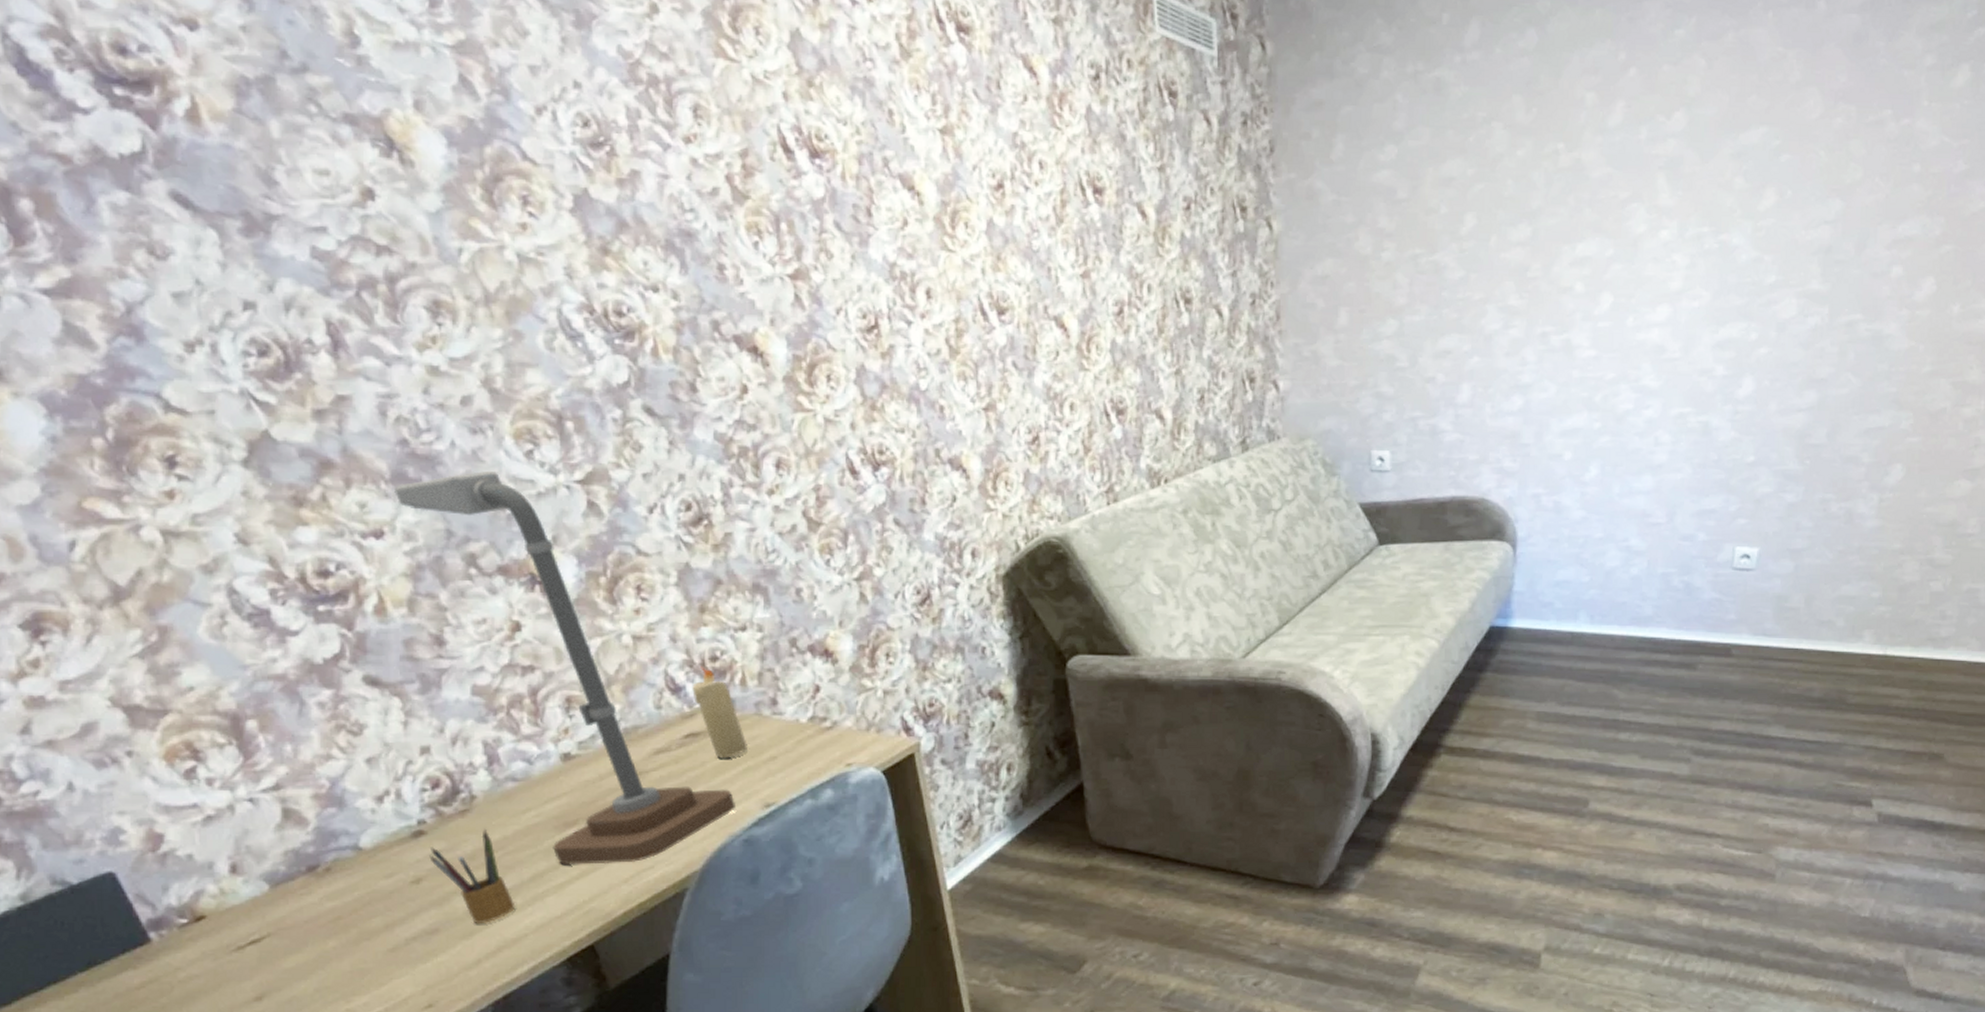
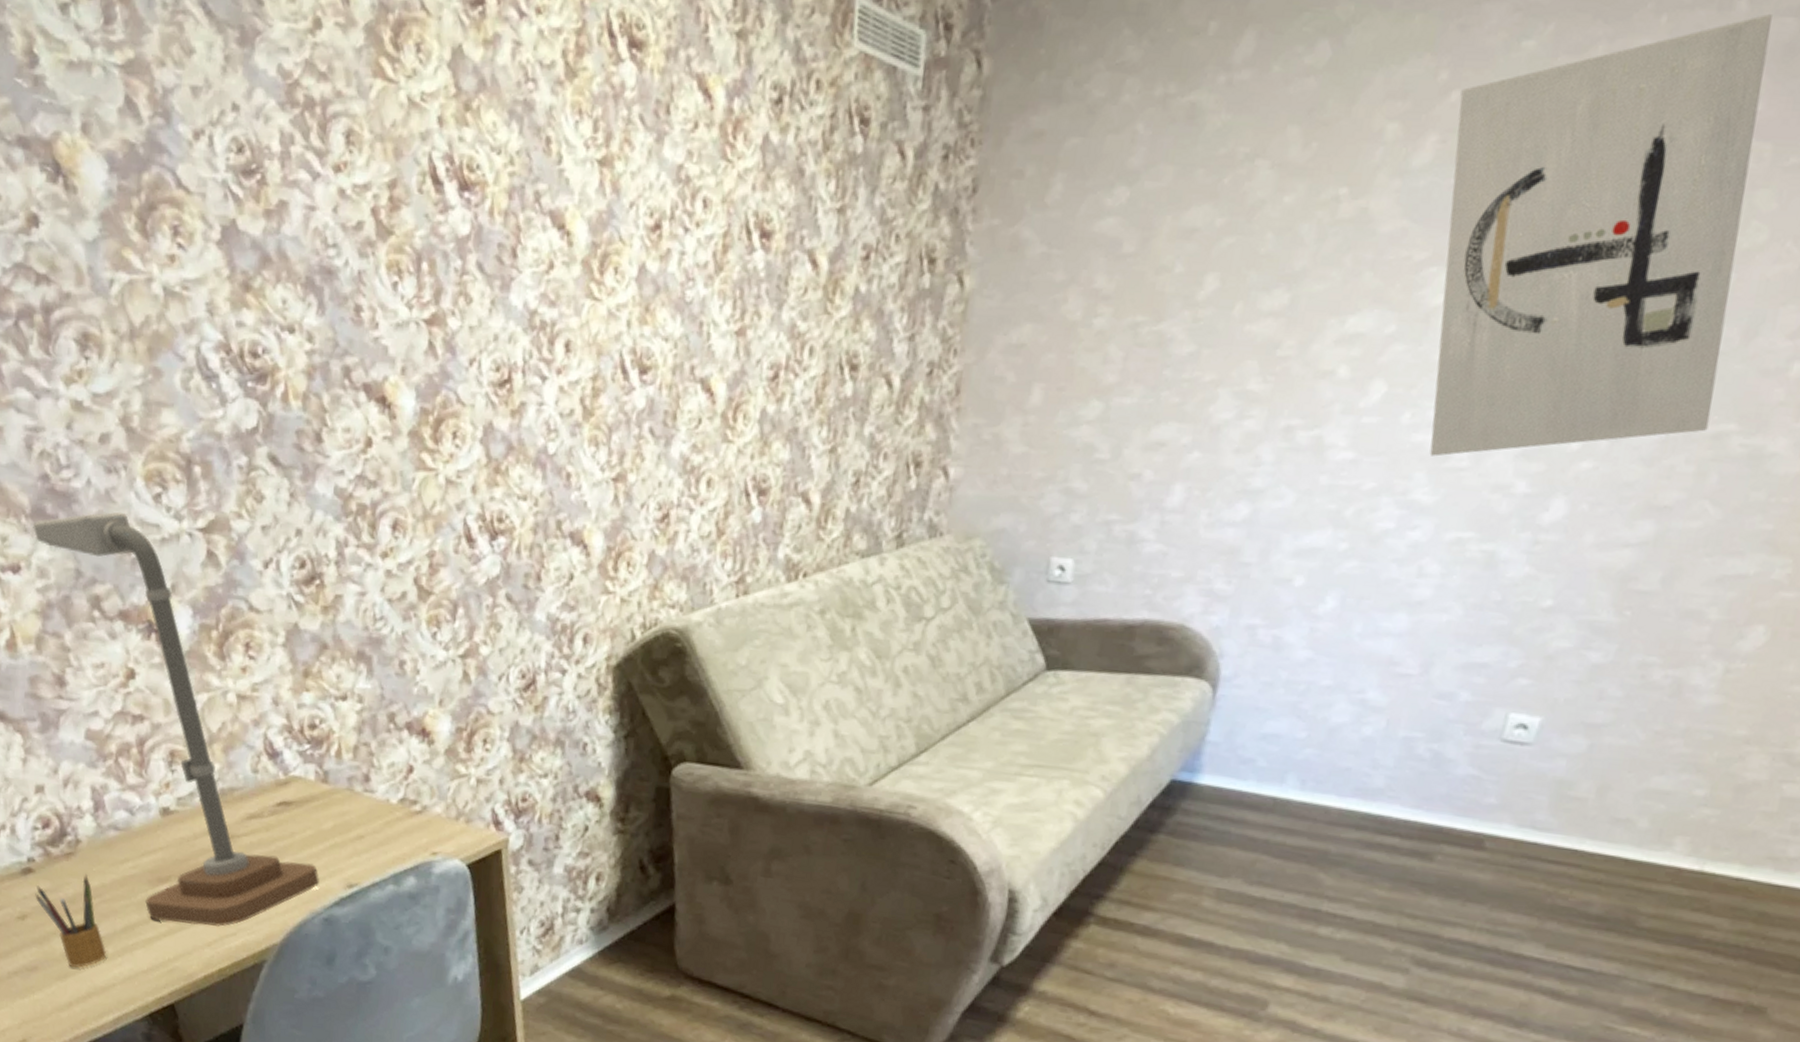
candle: present [692,666,749,759] -> none [288,733,338,832]
wall art: none [1636,12,1843,350] -> present [1429,14,1772,457]

